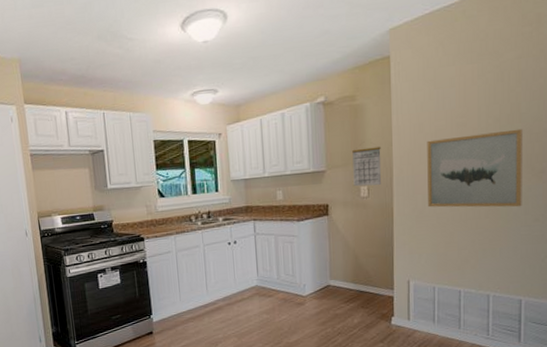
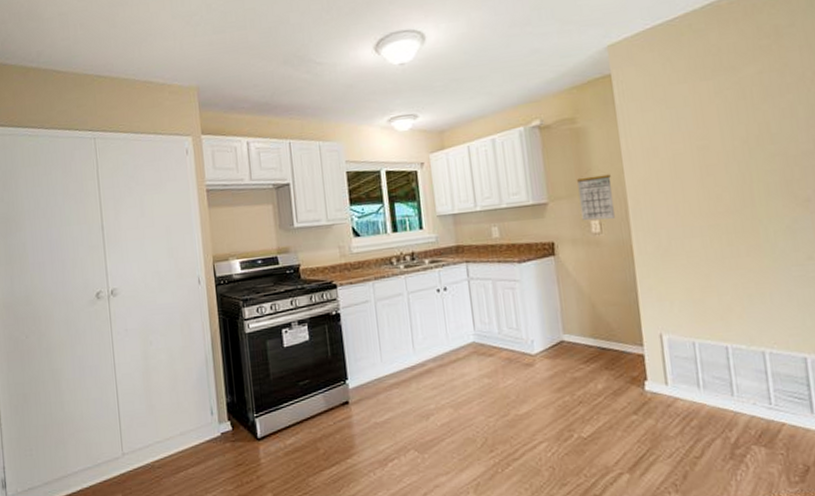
wall art: present [427,128,524,208] -> none [664,151,789,245]

